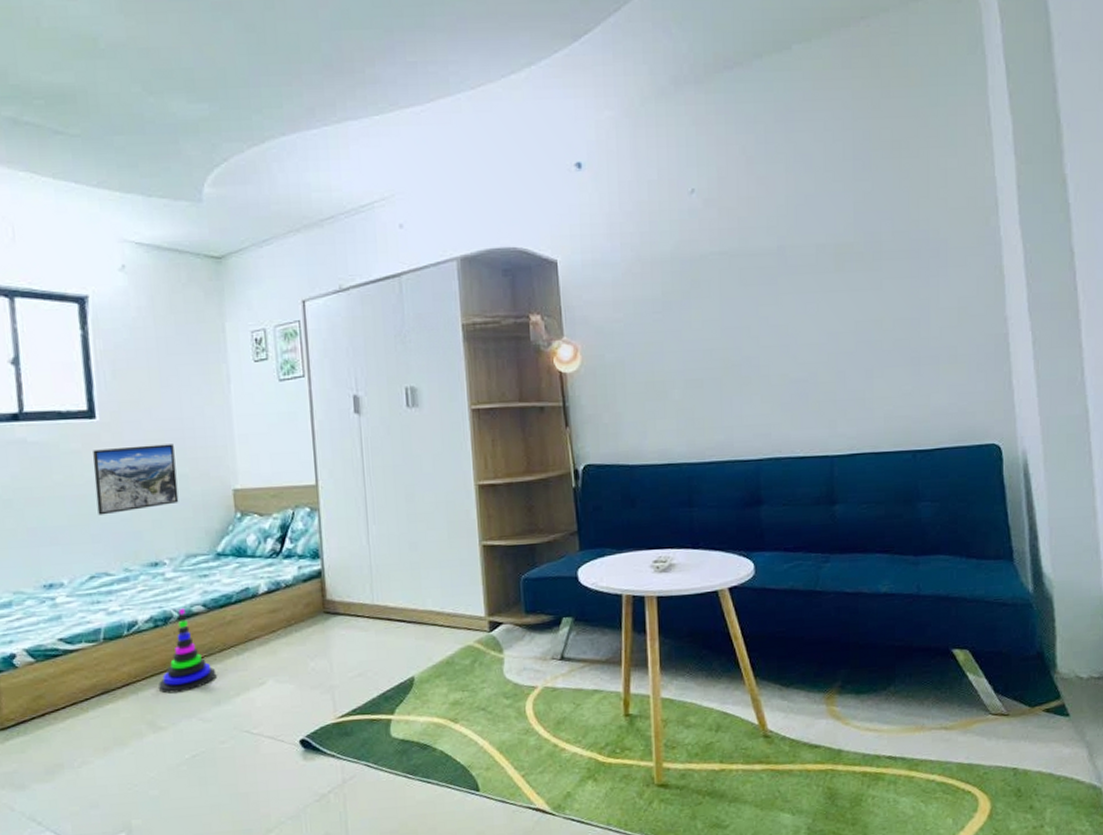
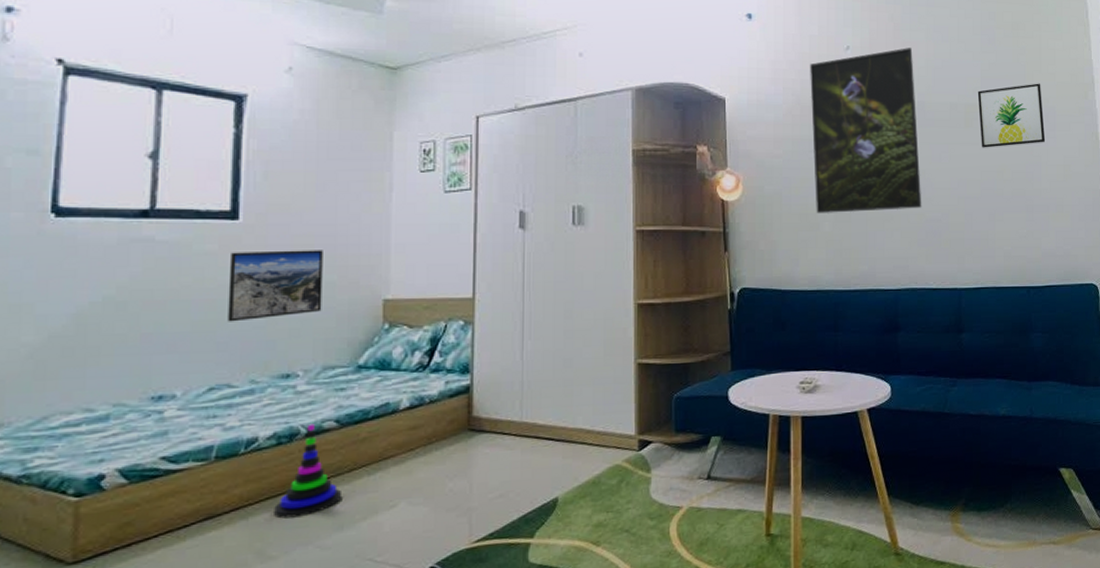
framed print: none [650,184,785,380] -> present [810,48,922,213]
wall art: none [849,212,935,294] -> present [977,83,1046,148]

